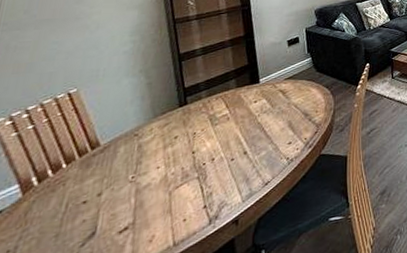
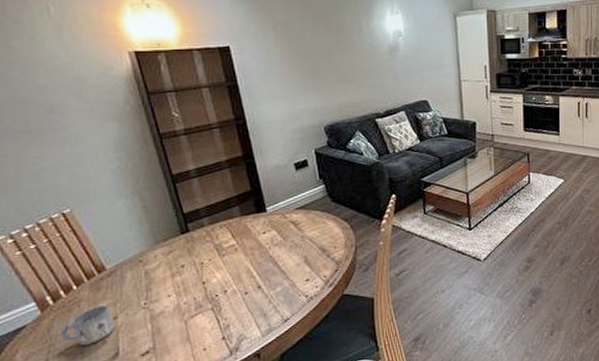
mug: none [38,182,98,227] -> present [61,306,115,345]

